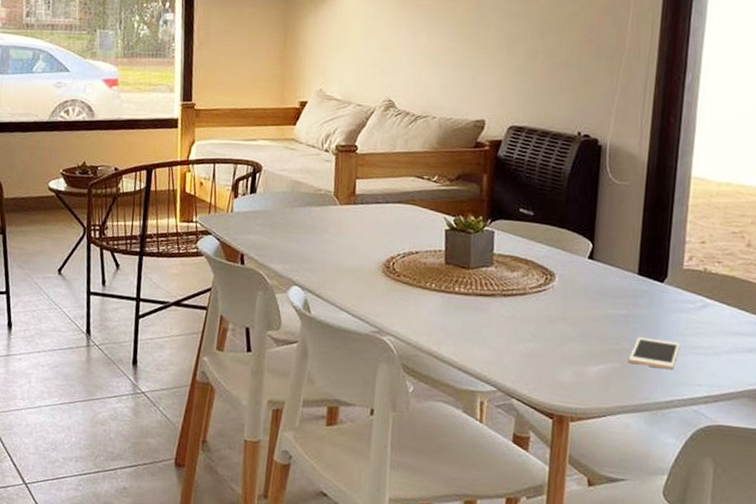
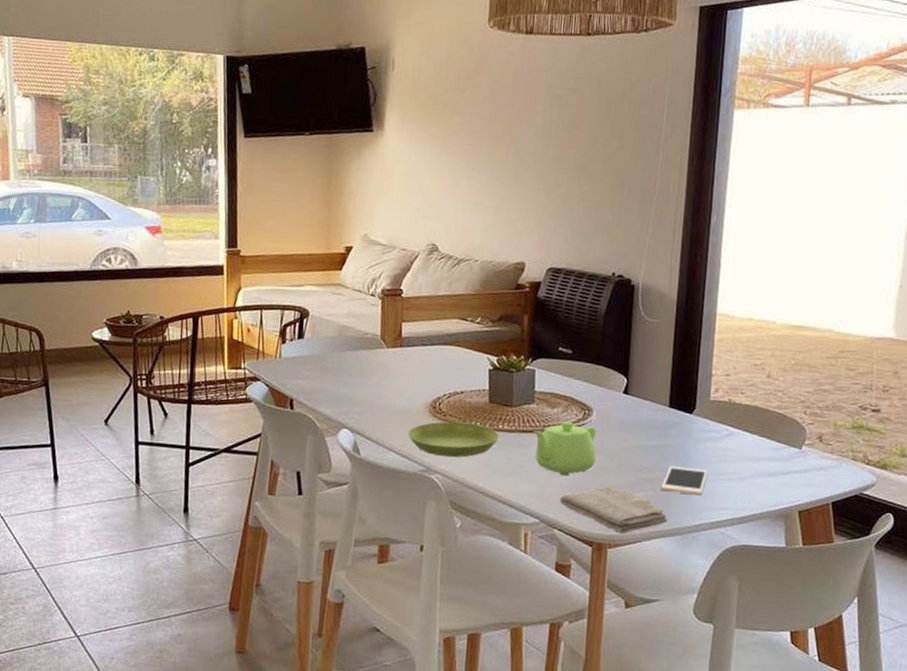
saucer: none [360,282,455,320] -> present [408,421,499,458]
teapot: none [491,285,559,344] -> present [533,421,597,477]
washcloth: none [518,355,636,407] -> present [559,485,668,534]

